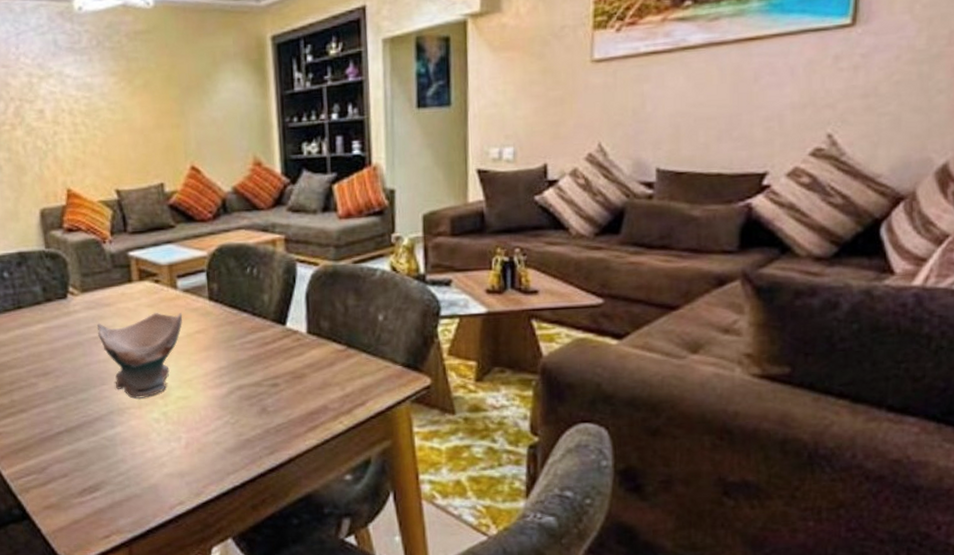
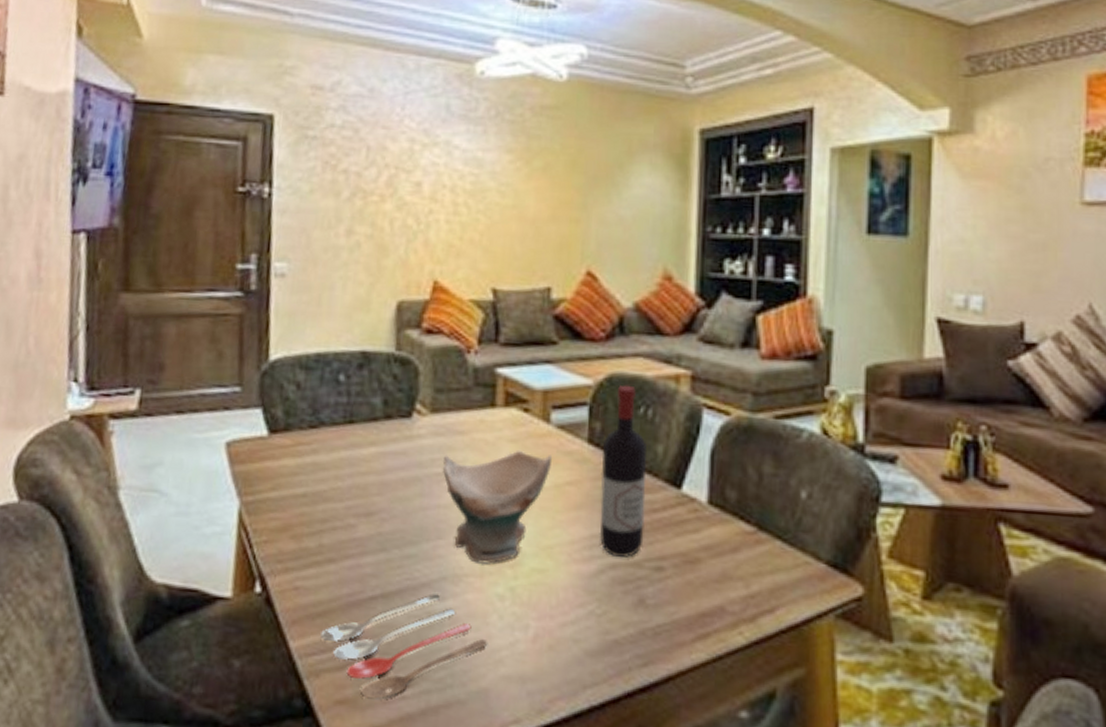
cooking utensil: none [24,424,152,502] -> present [320,594,488,699]
wine bottle: none [221,252,261,380] -> present [599,385,647,557]

